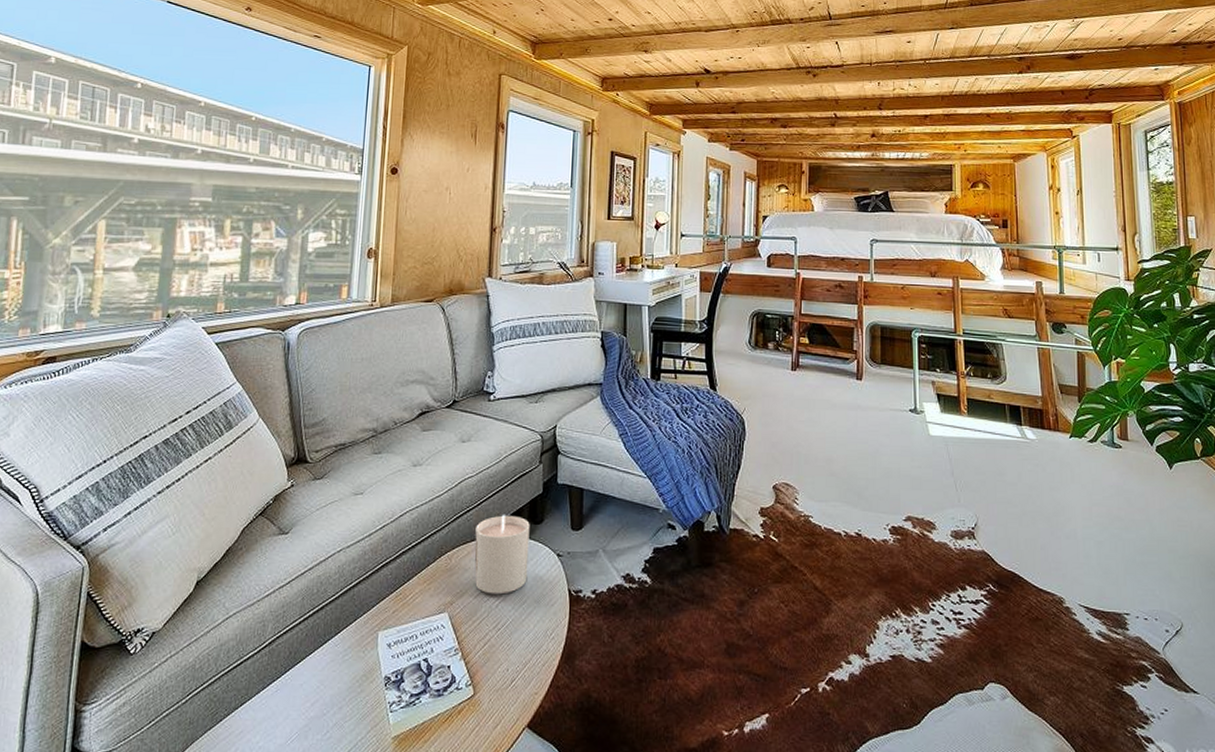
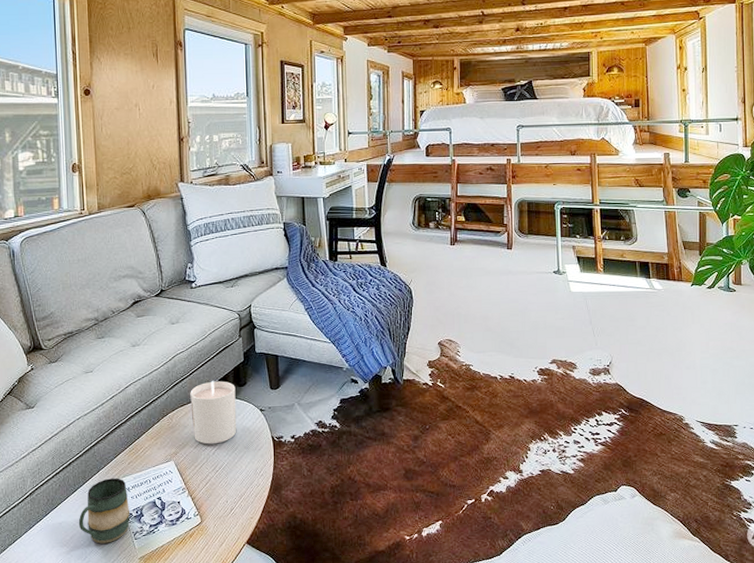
mug: none [323,630,389,715] -> present [78,478,130,544]

